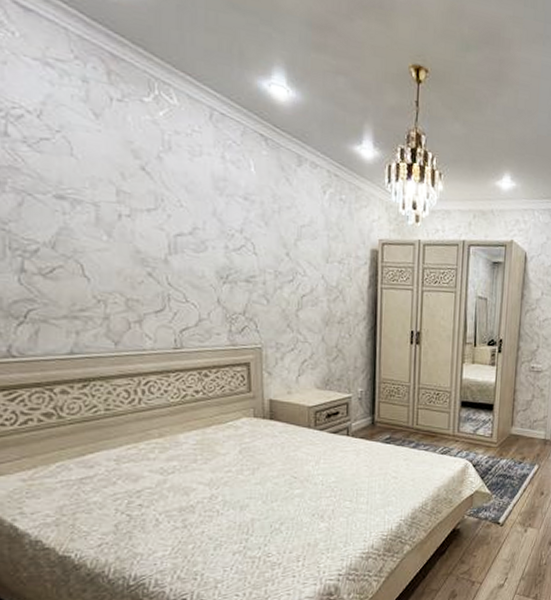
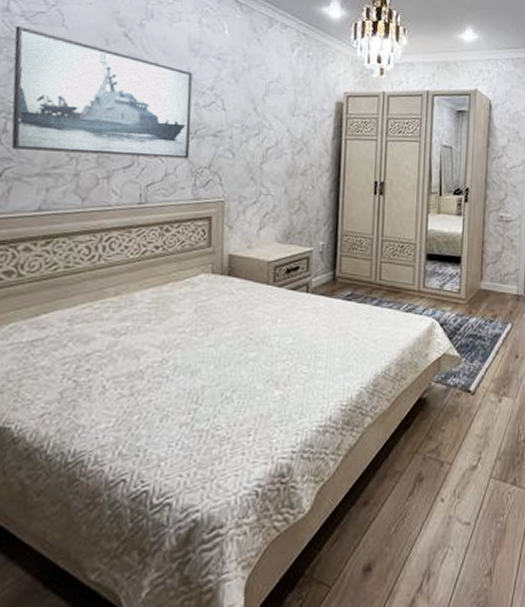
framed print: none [18,153,223,305] -> present [11,26,193,159]

